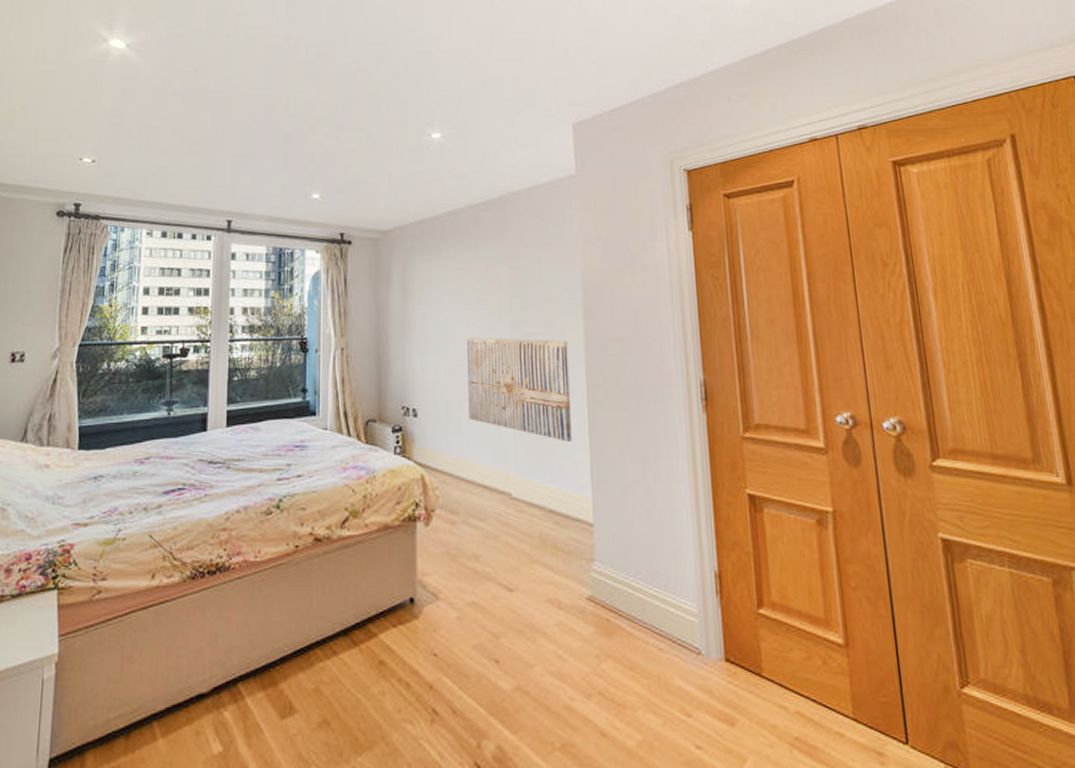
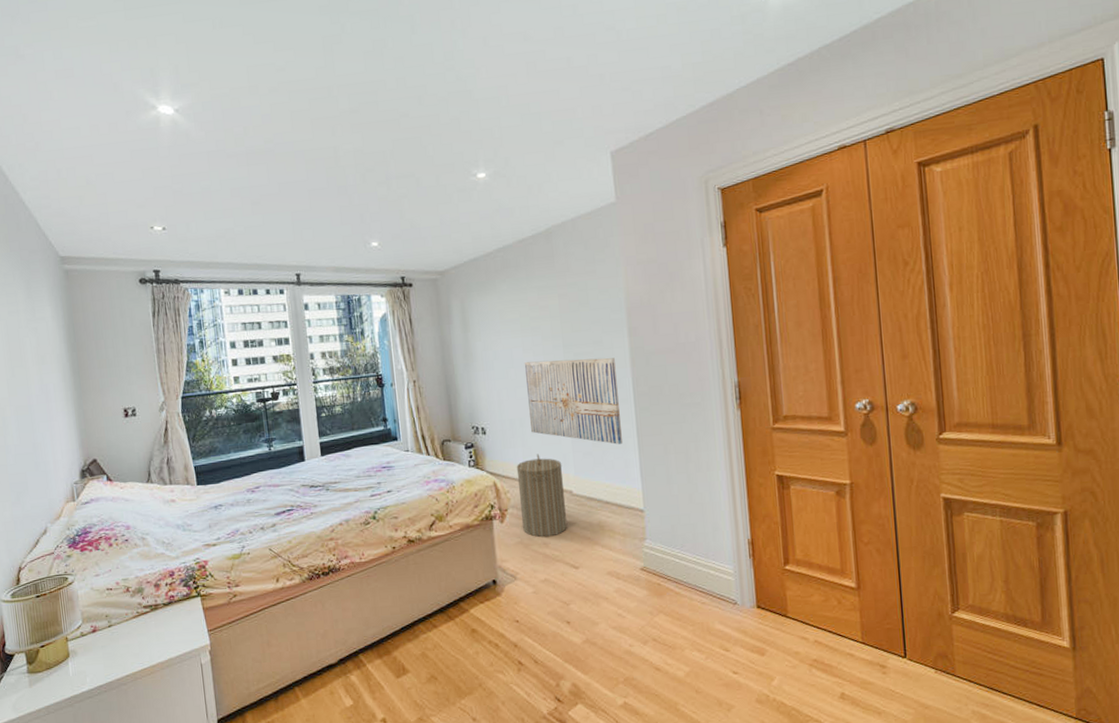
laundry hamper: none [448,445,504,548] -> present [516,454,568,538]

